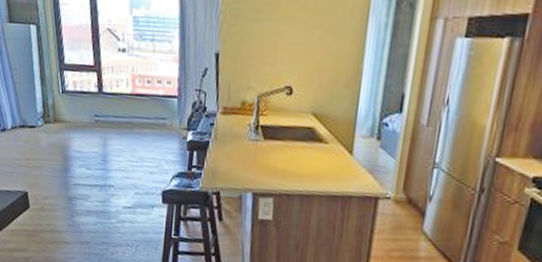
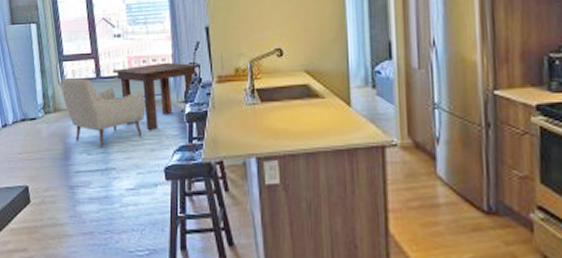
chair: none [60,88,147,165] -> present [60,77,146,148]
dining table: none [115,85,207,153] -> present [112,62,200,129]

